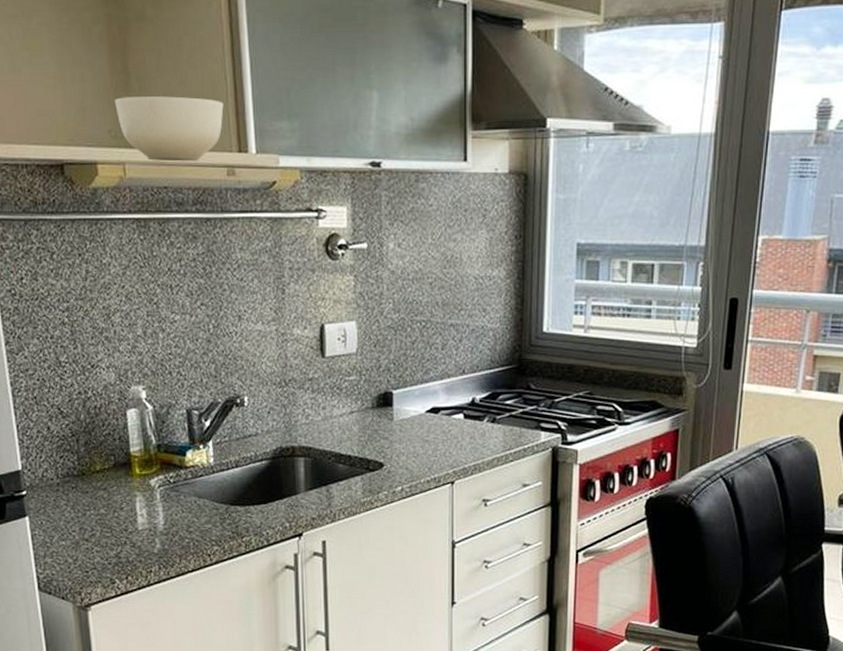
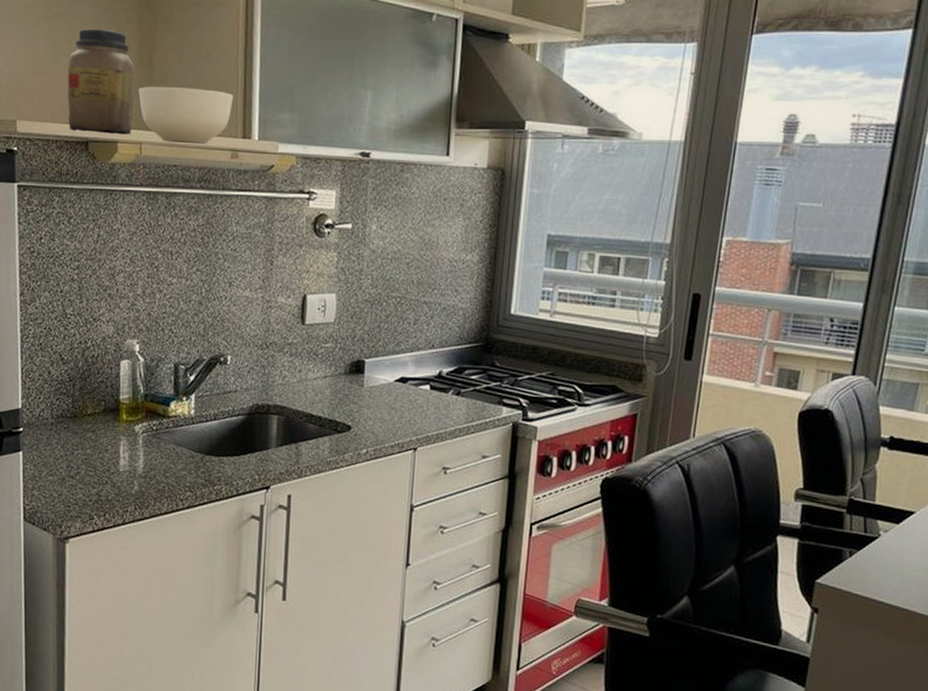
jar: none [29,30,112,155] -> present [67,28,134,135]

